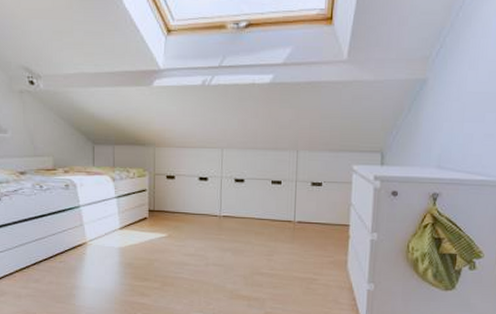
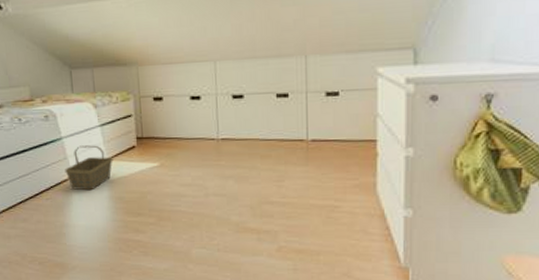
basket: none [80,214,126,256] -> present [65,145,113,191]

